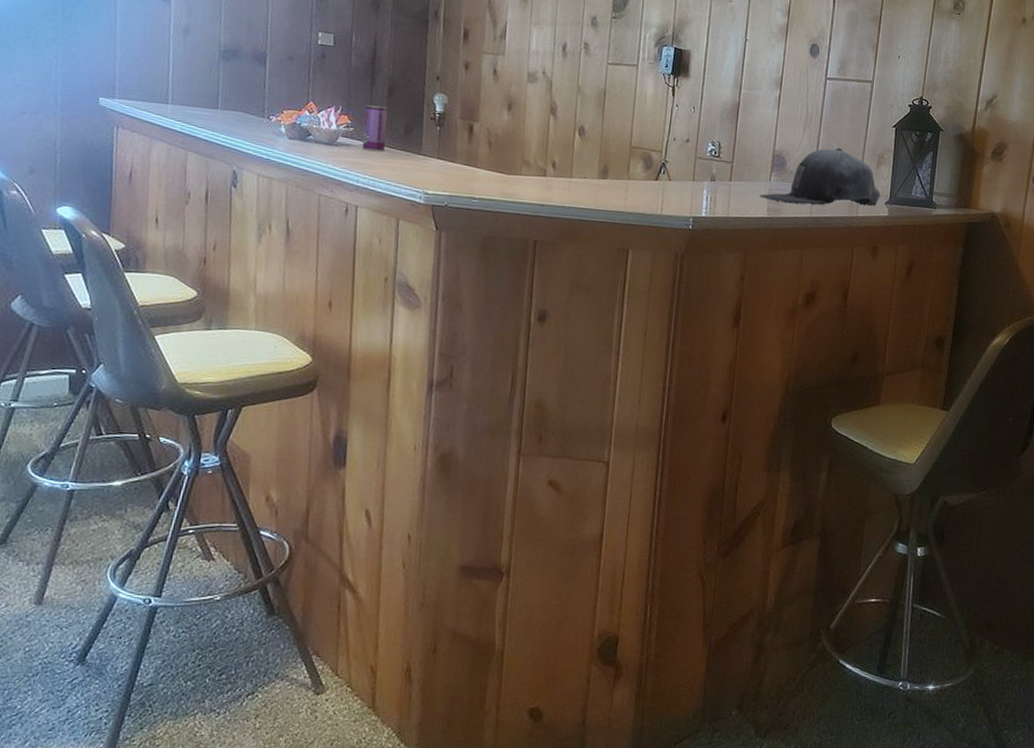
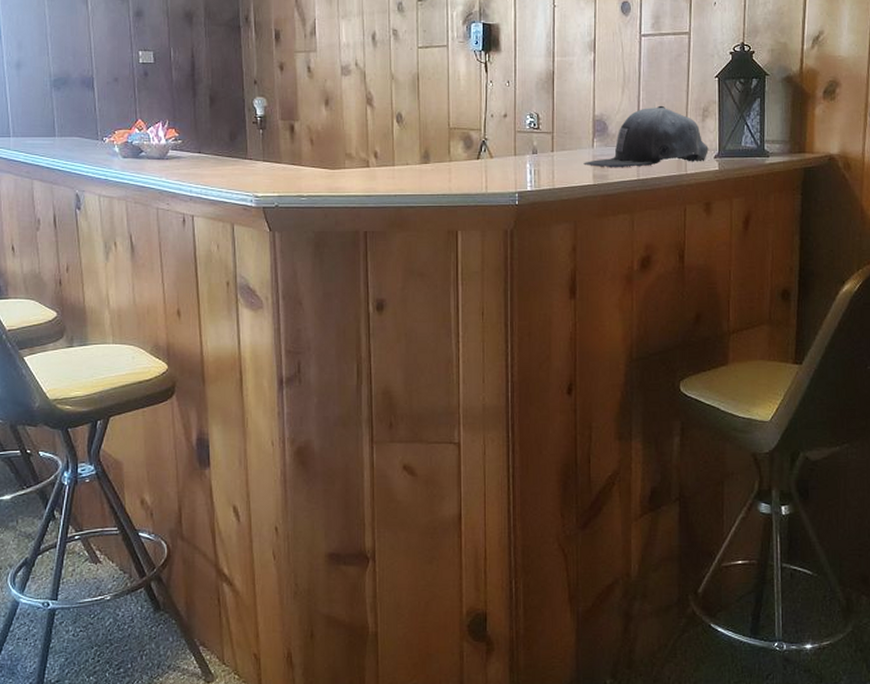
beverage can: present [362,104,388,152] -> none [189,116,214,161]

